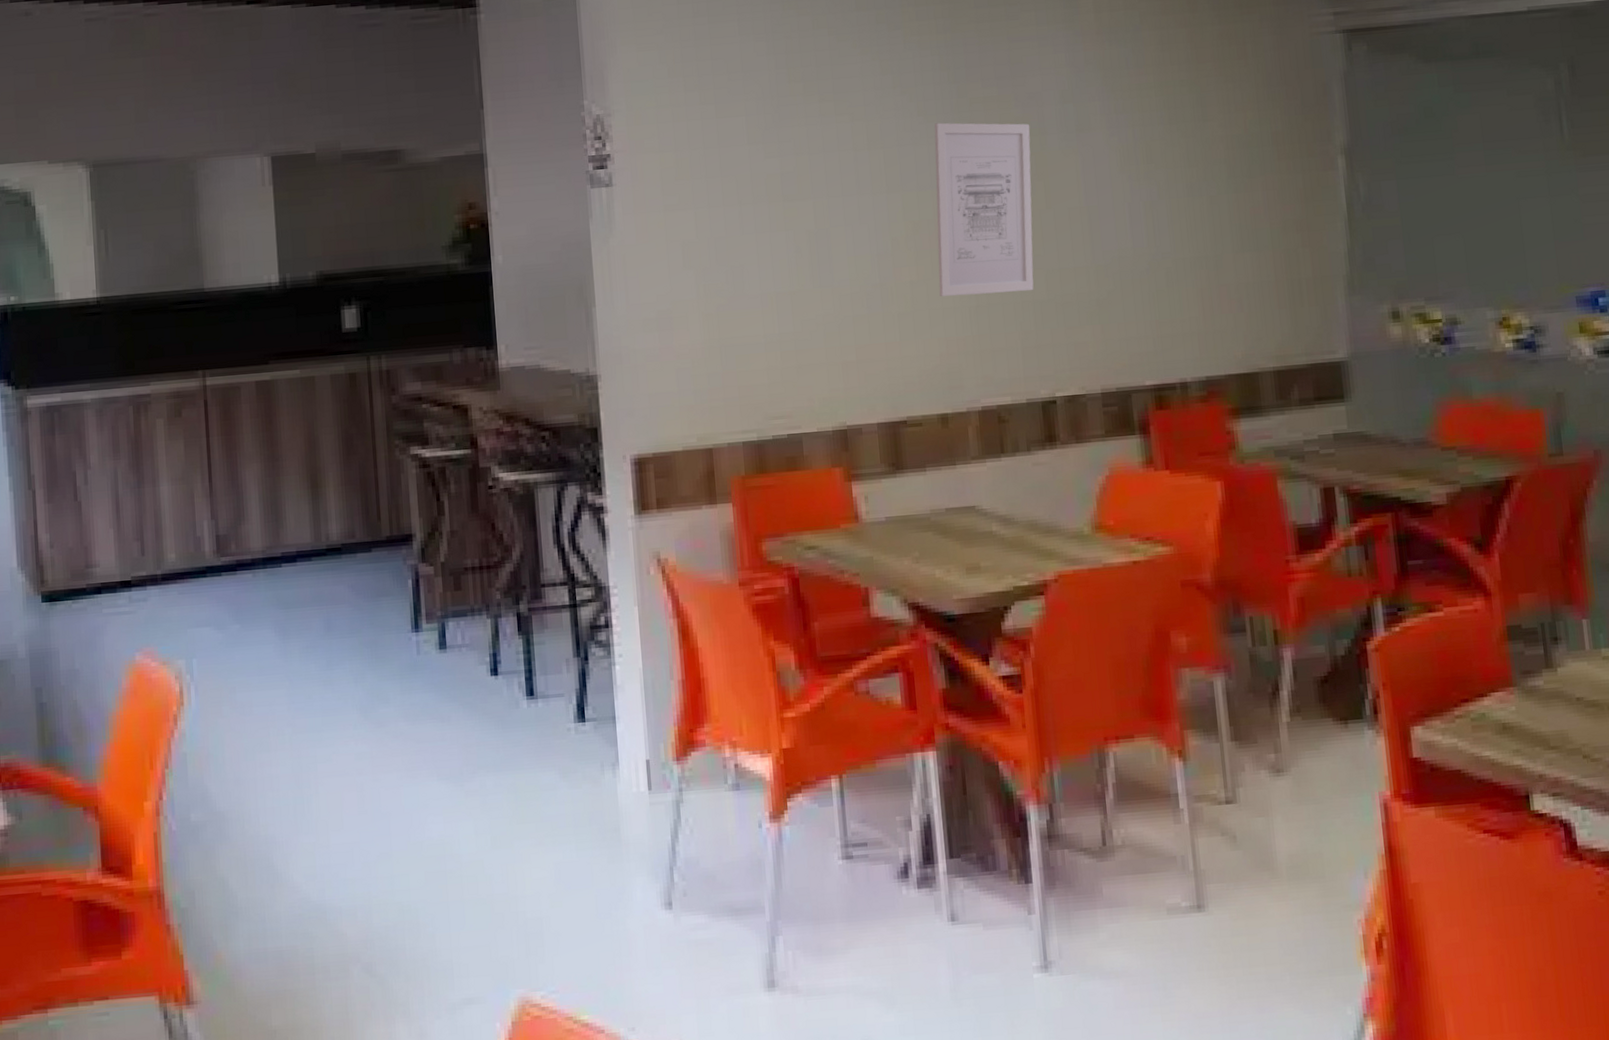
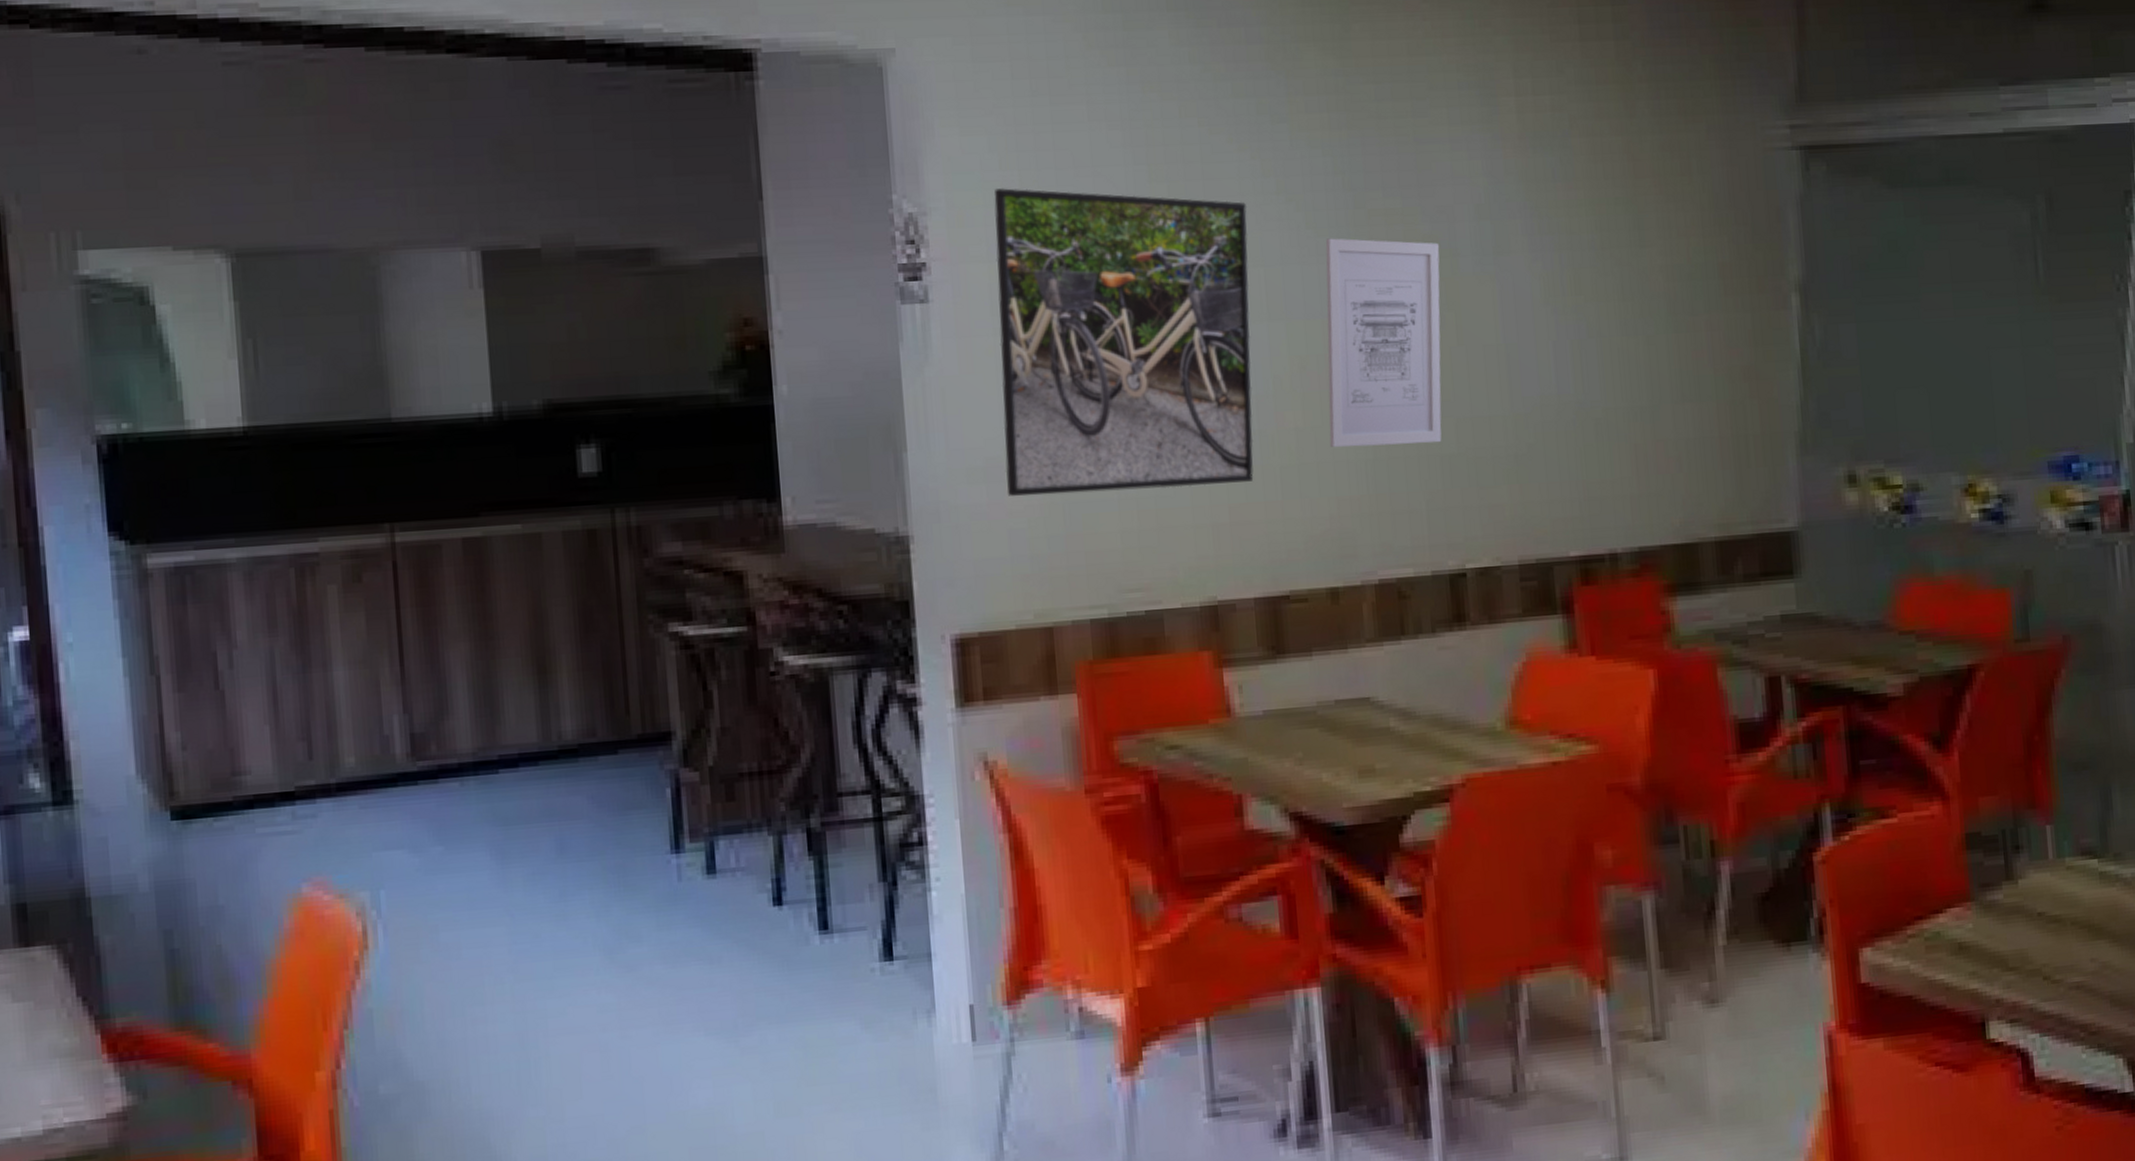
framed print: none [664,92,876,342] -> present [994,188,1254,497]

